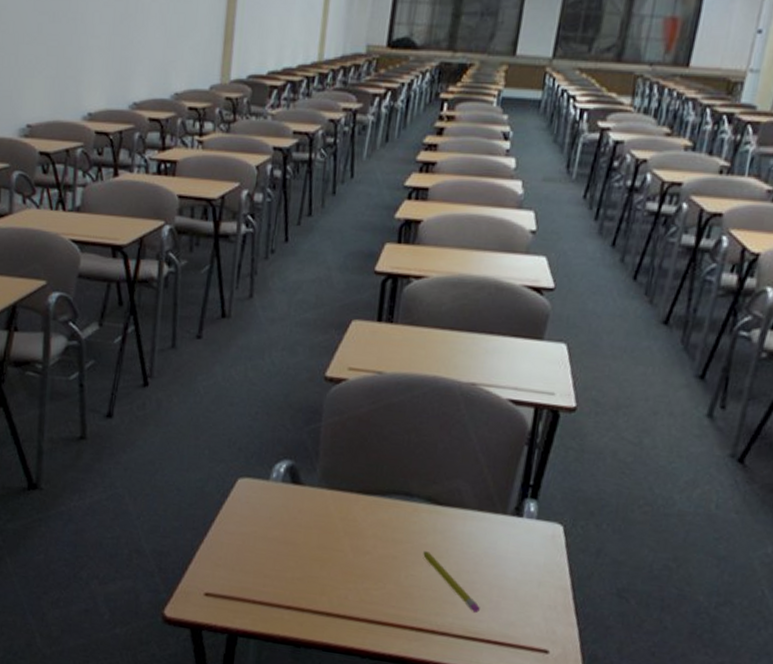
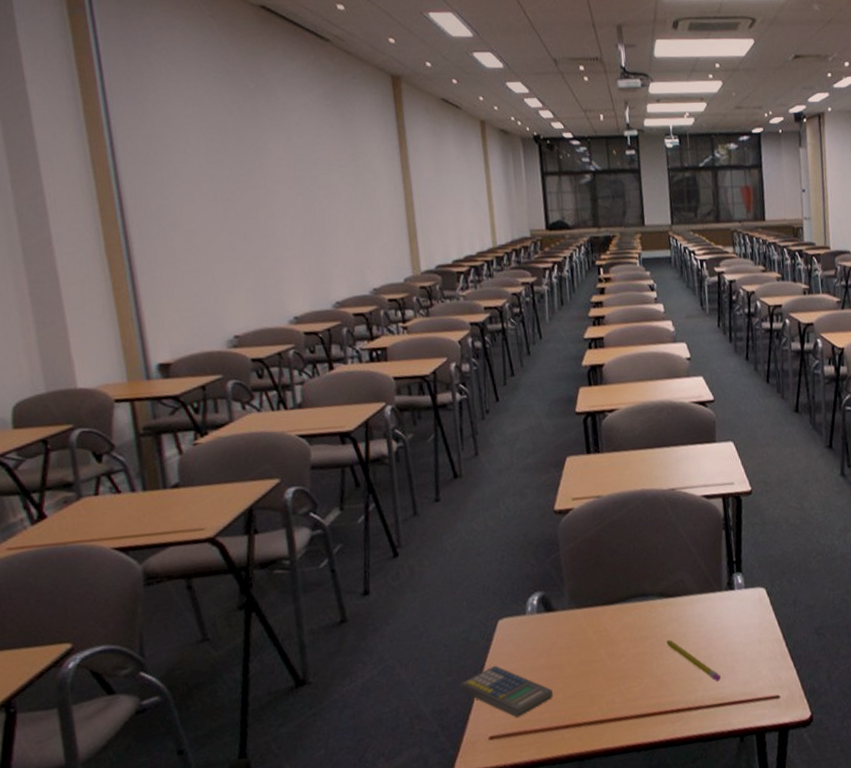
calculator: none [184,523,281,583] -> present [459,665,553,718]

